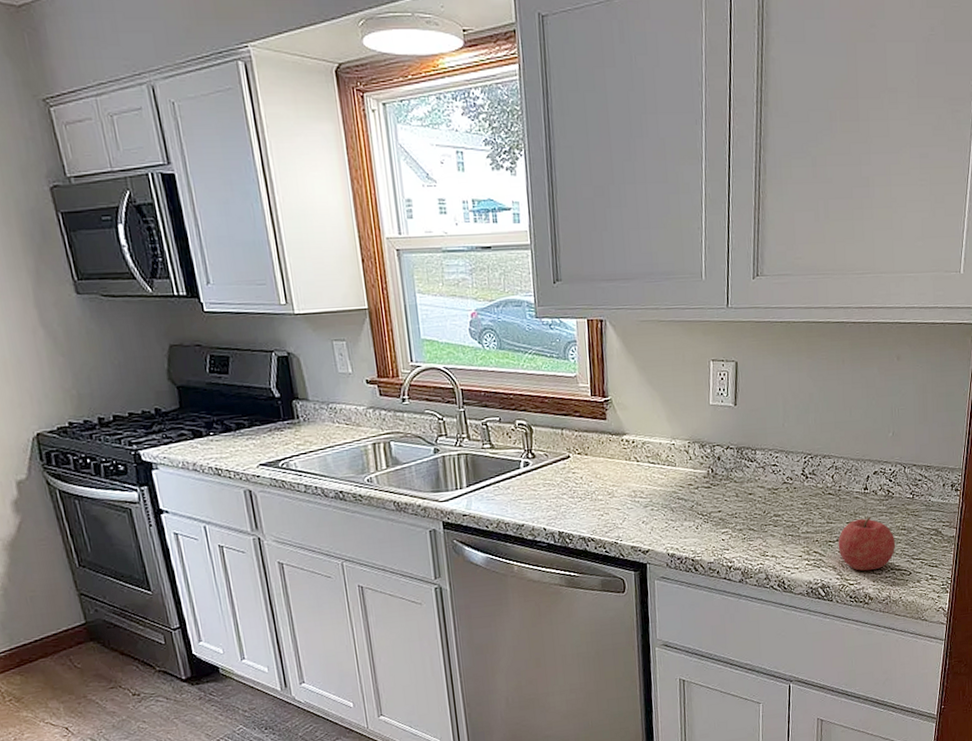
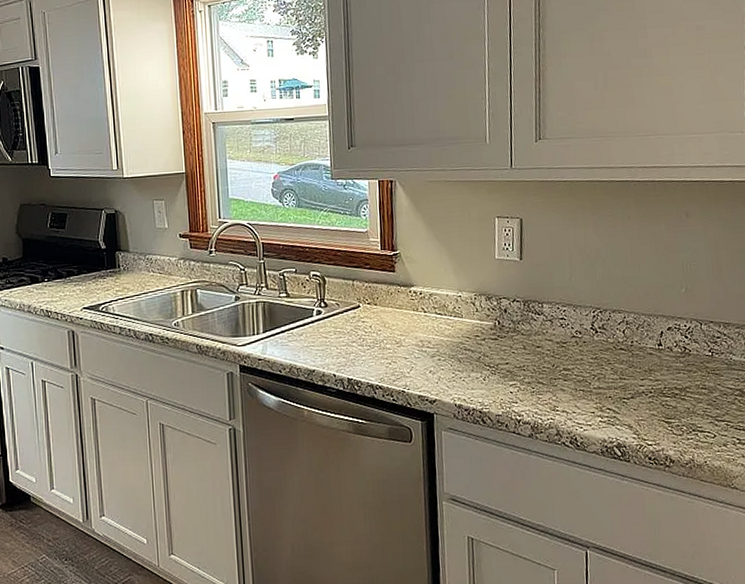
fruit: present [838,516,896,571] -> none [632,373,697,432]

